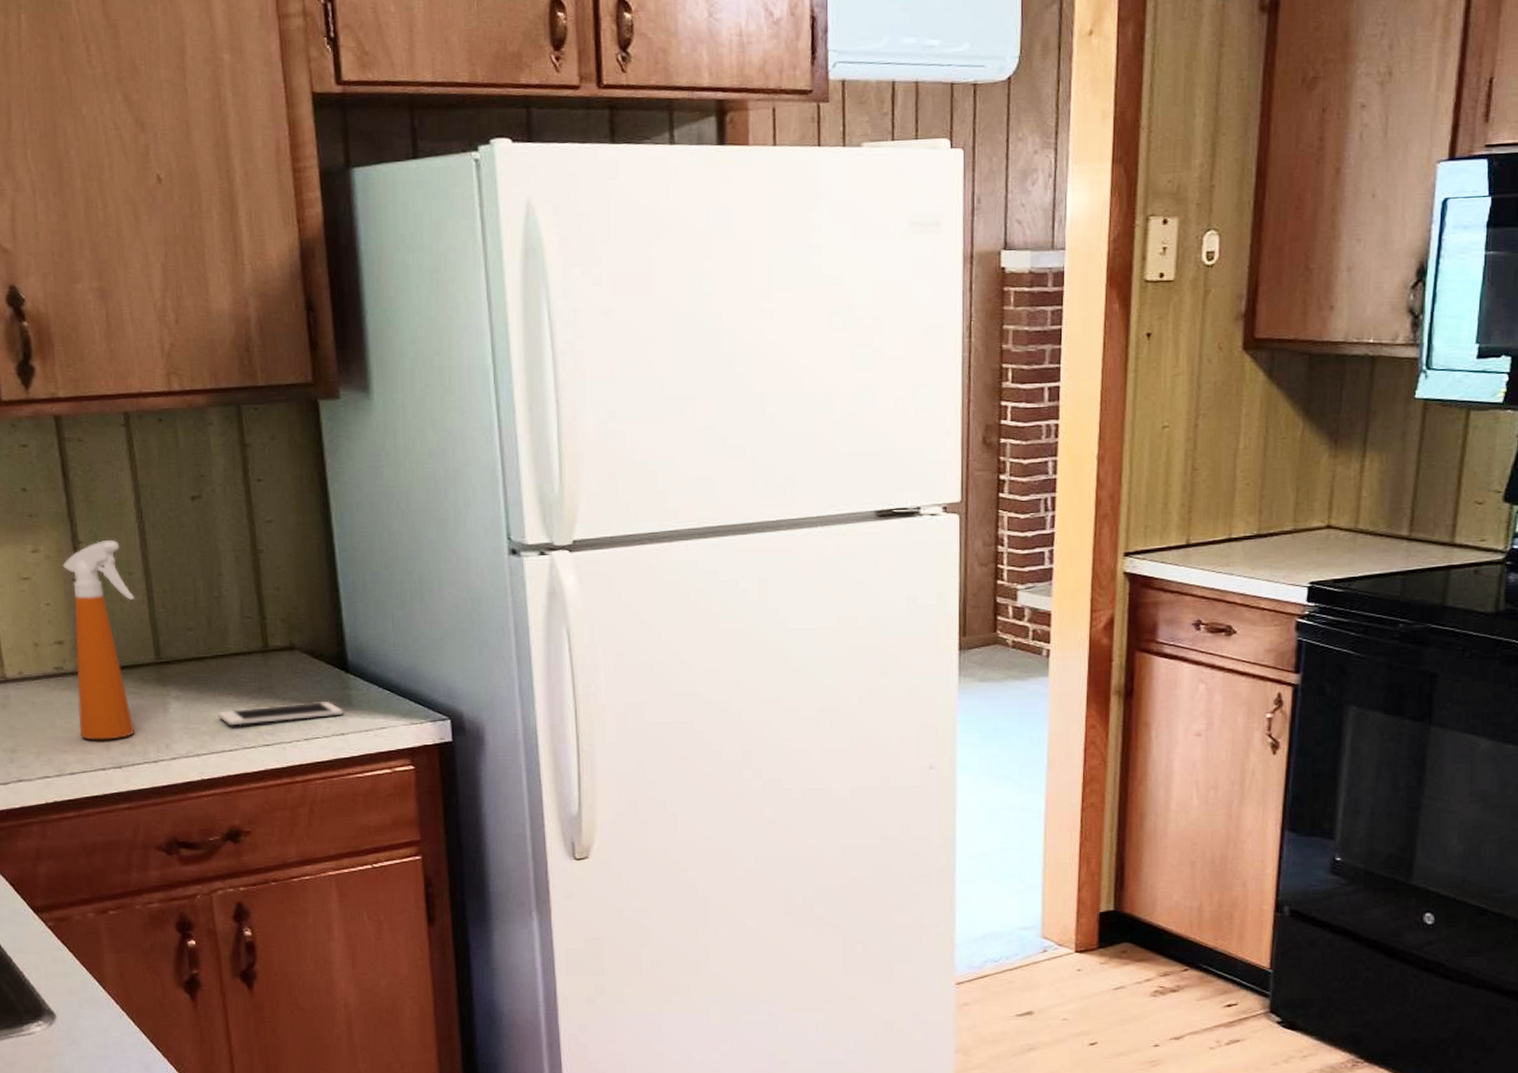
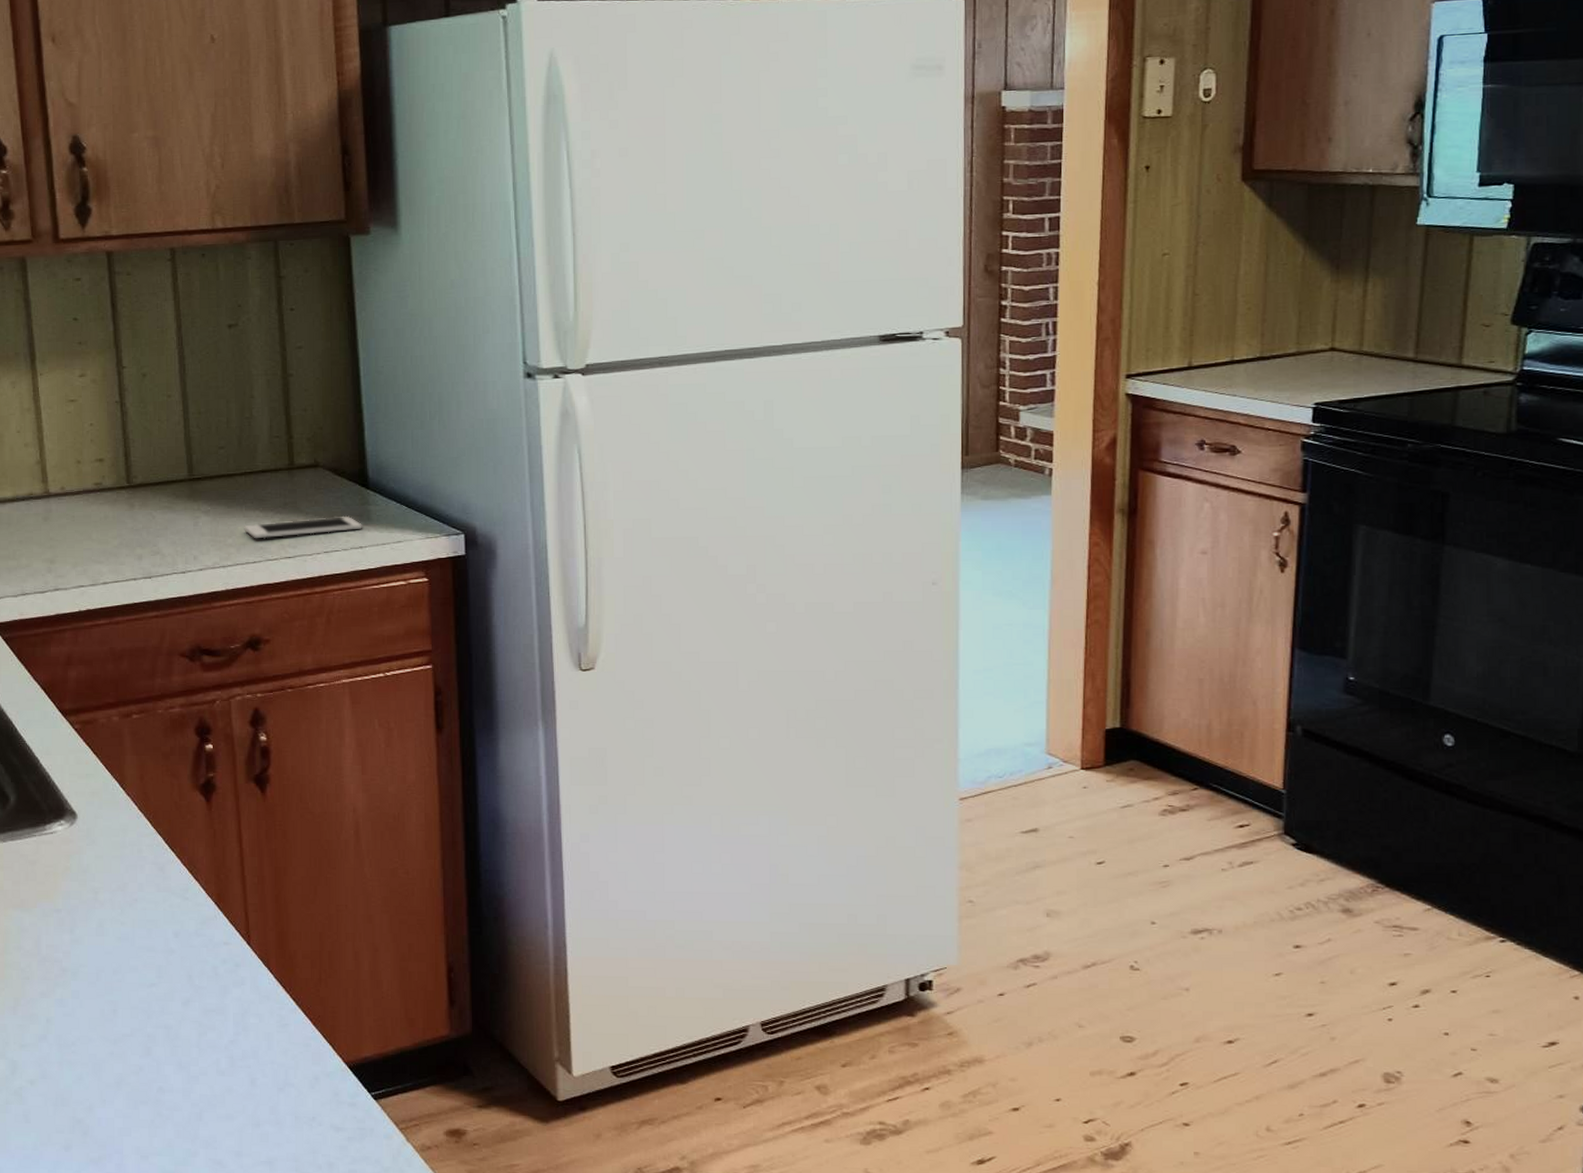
spray bottle: present [62,540,135,740] -> none [107,365,172,552]

